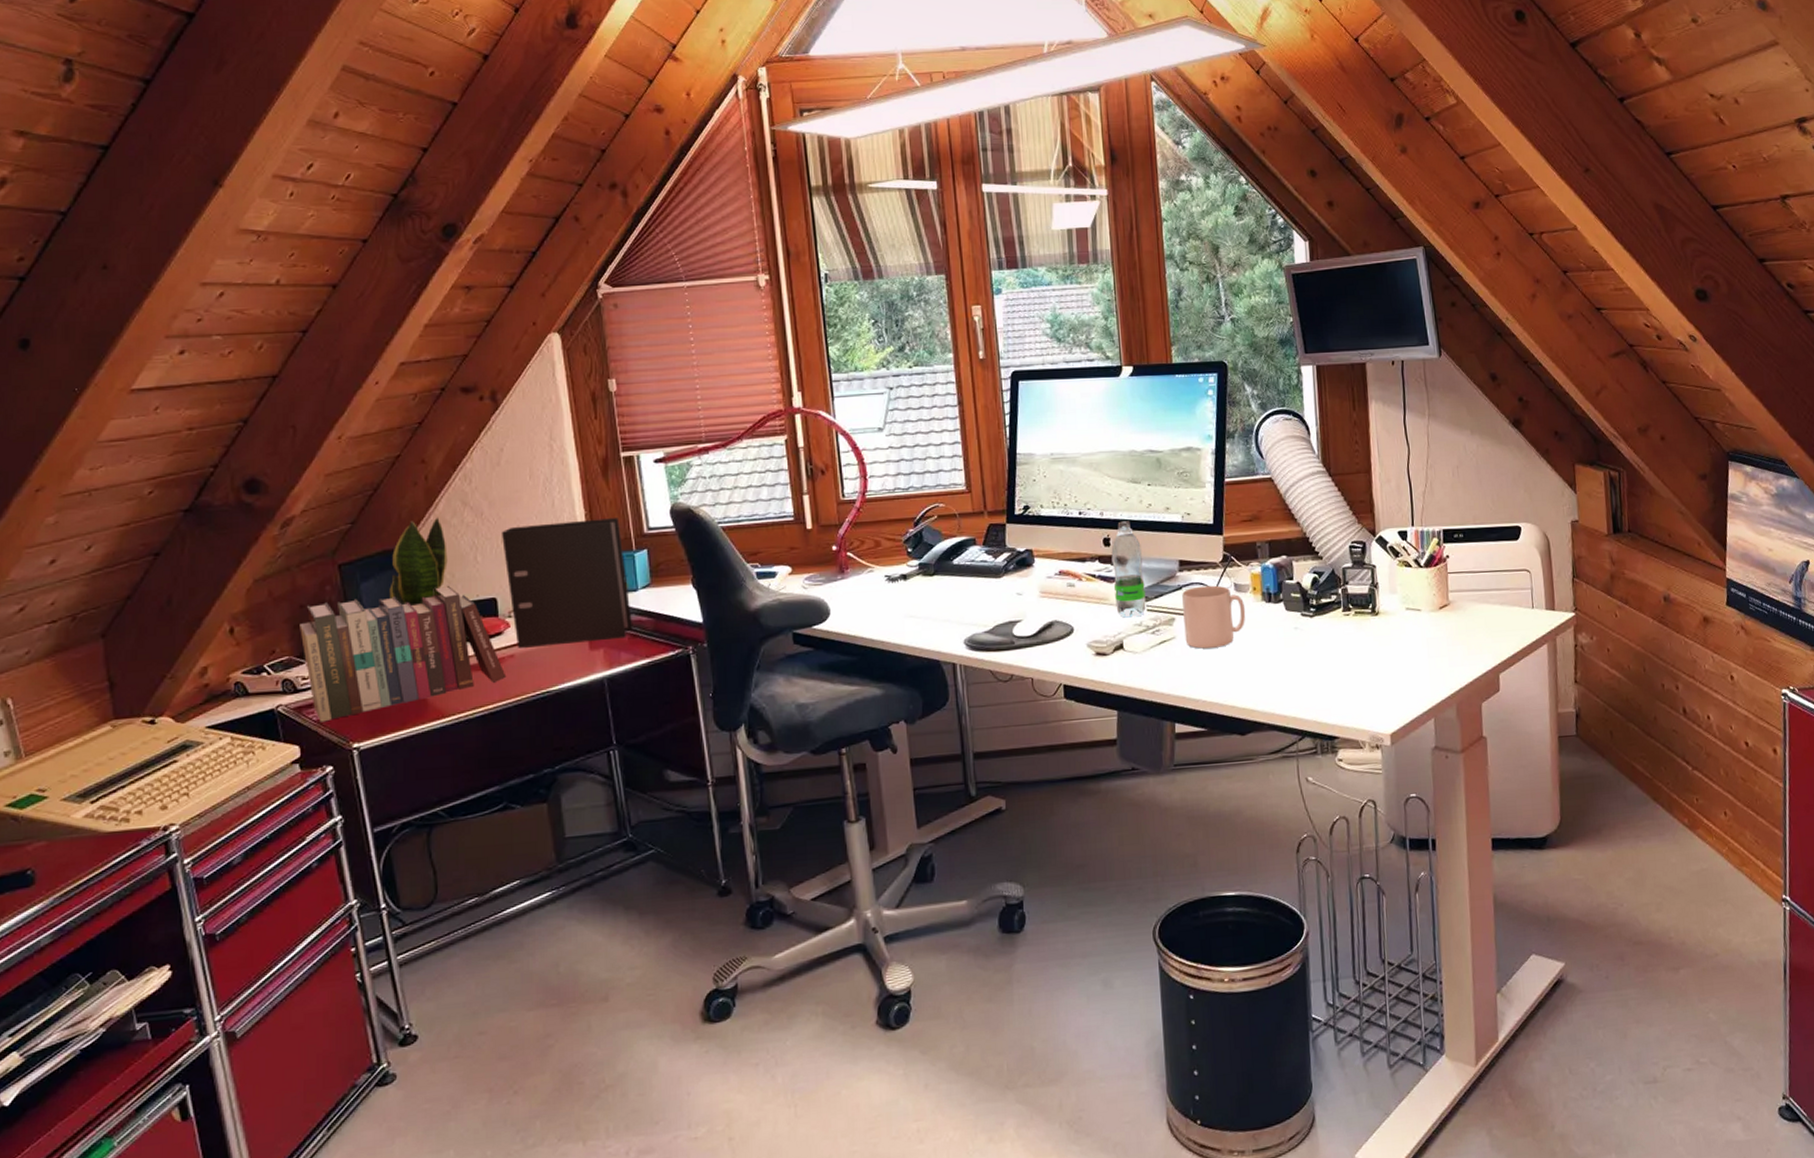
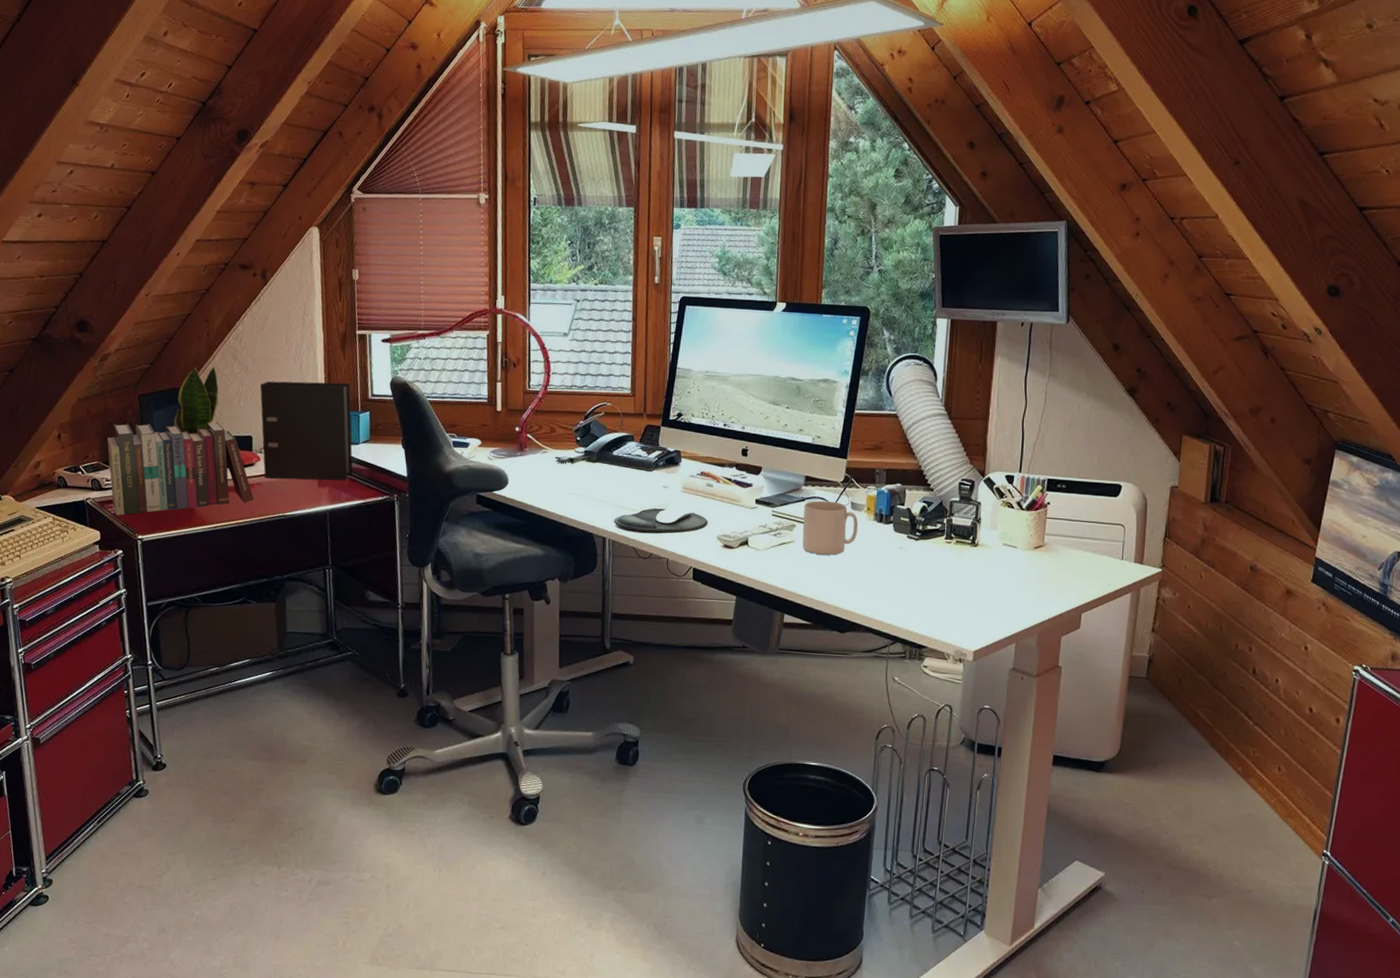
bottle: present [1111,521,1146,618] -> none [746,436,774,520]

